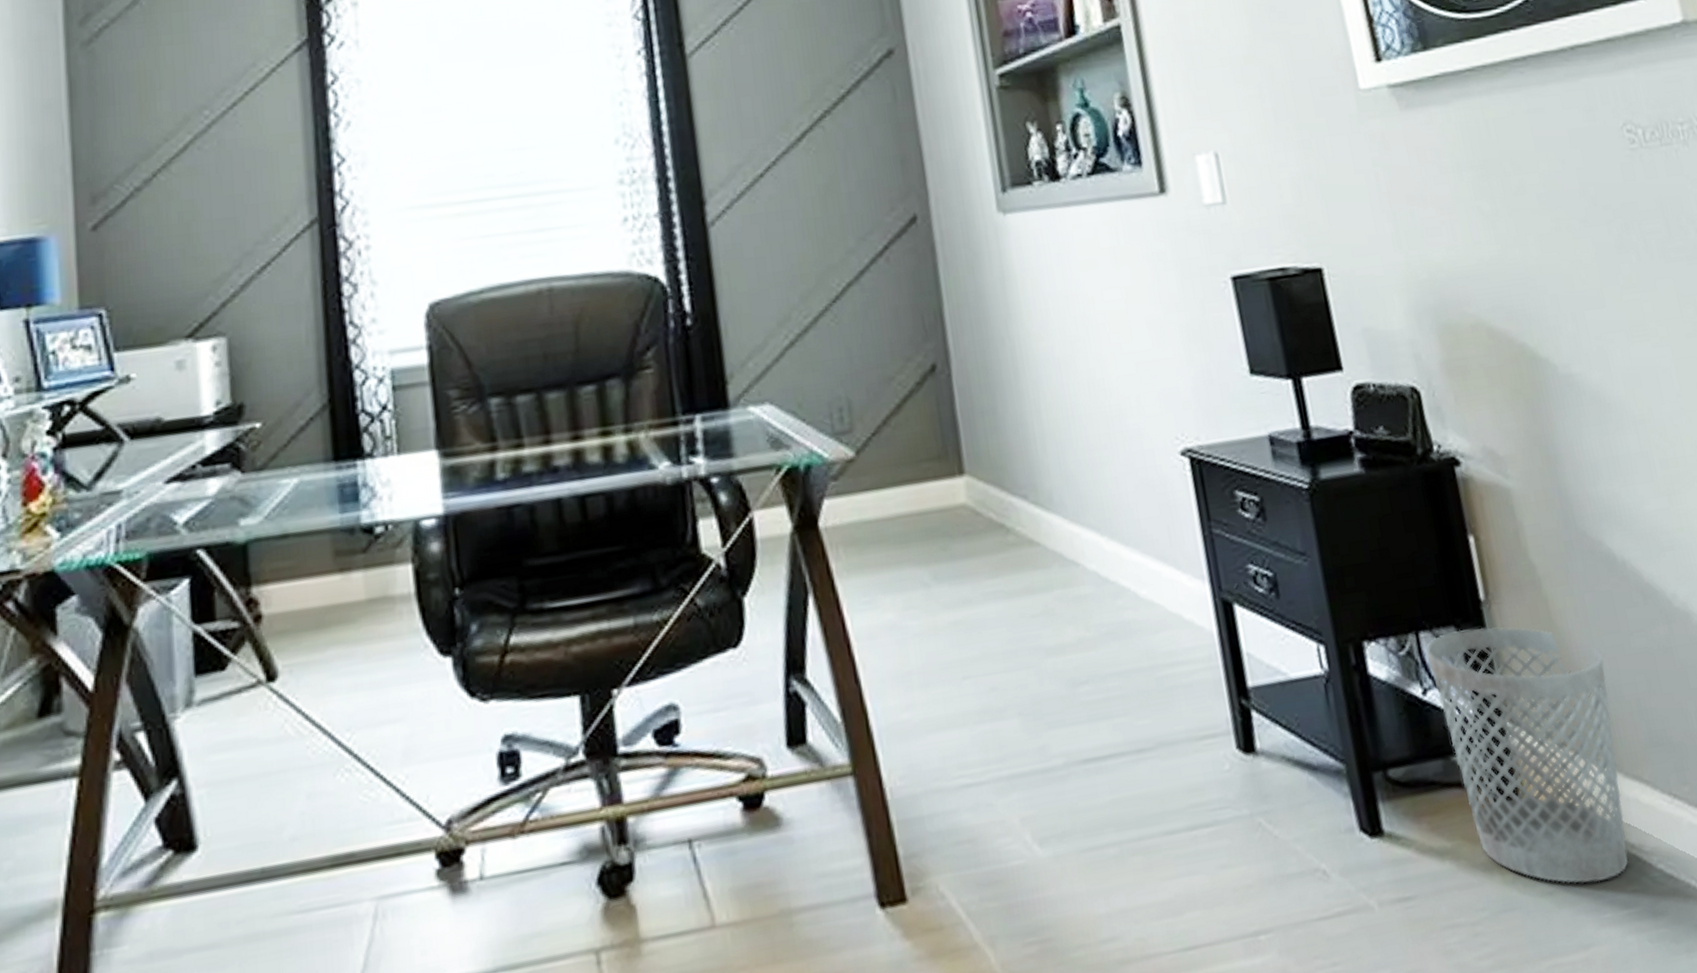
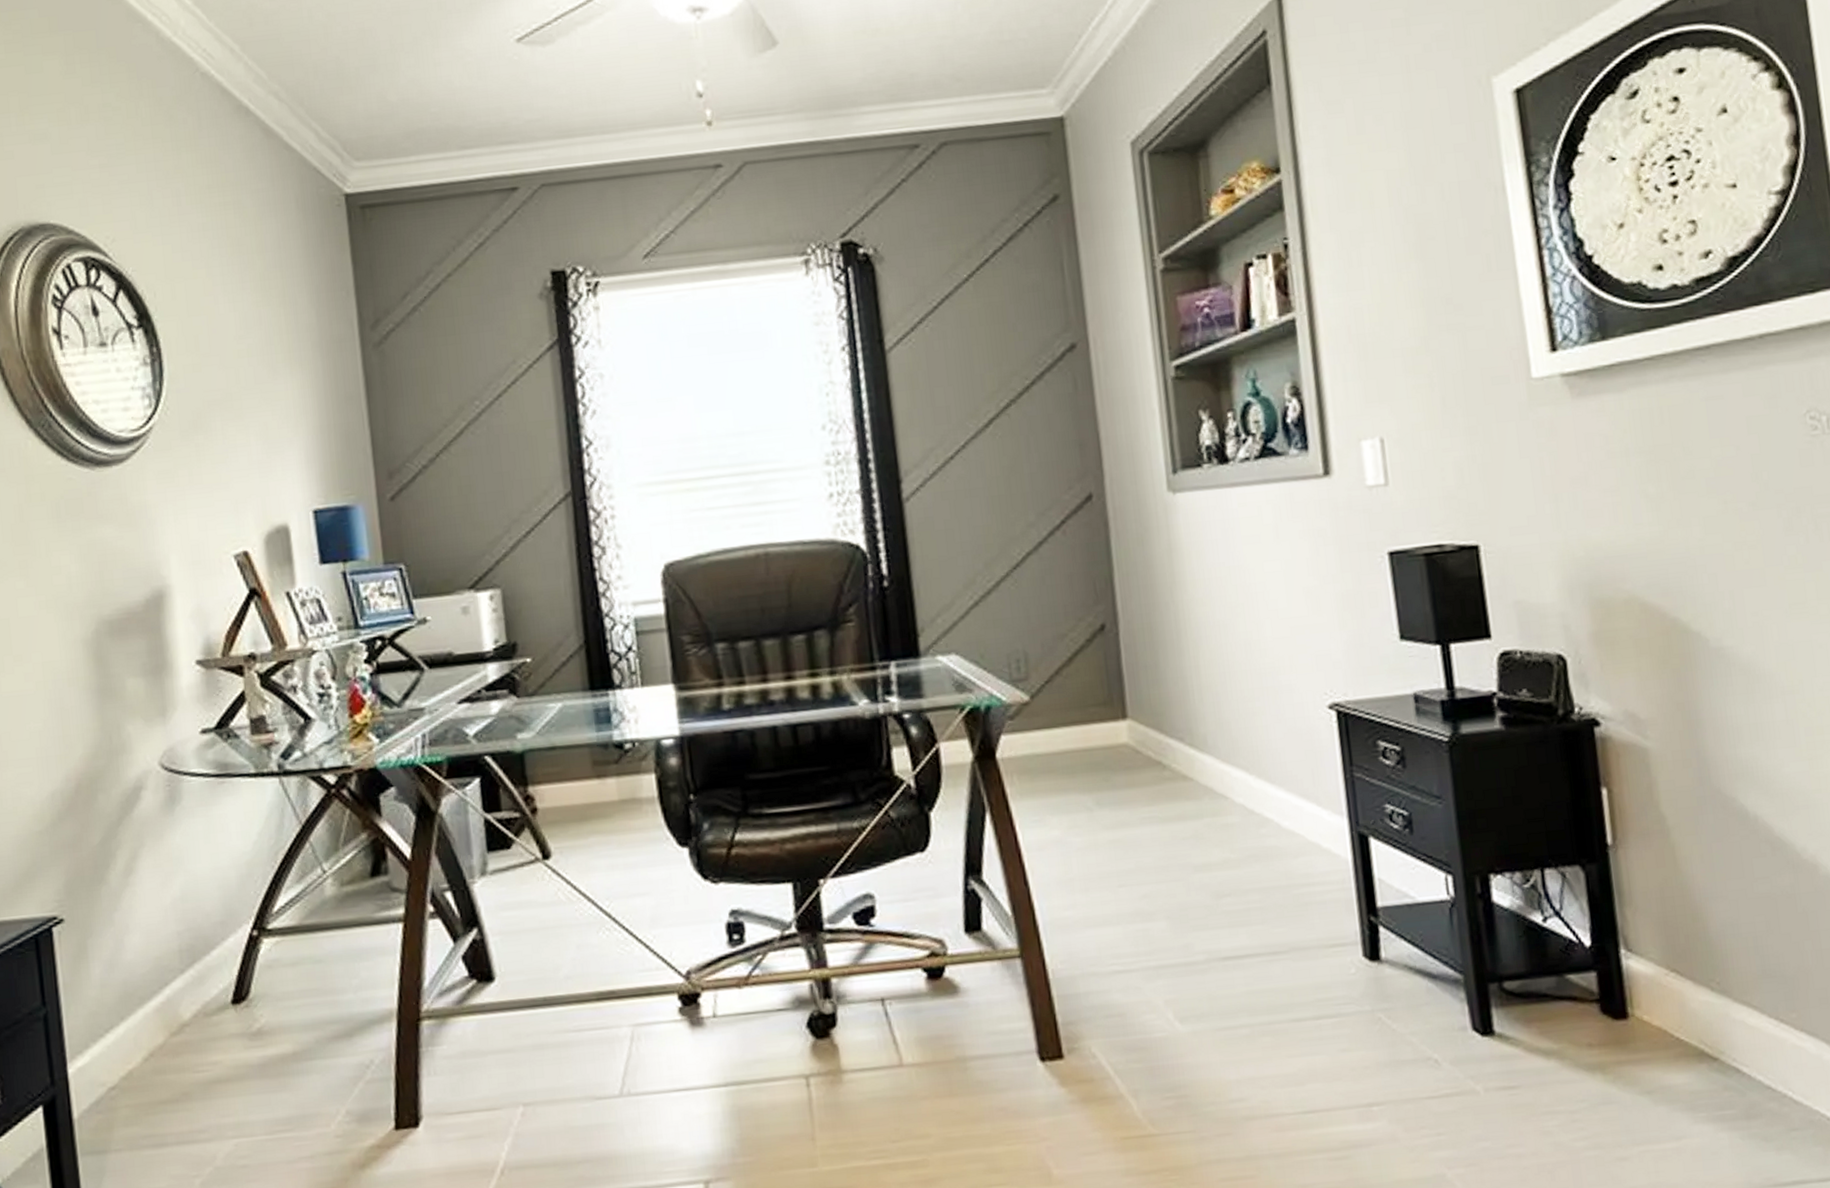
wastebasket: present [1426,627,1629,884] -> none [1549,868,1729,1087]

